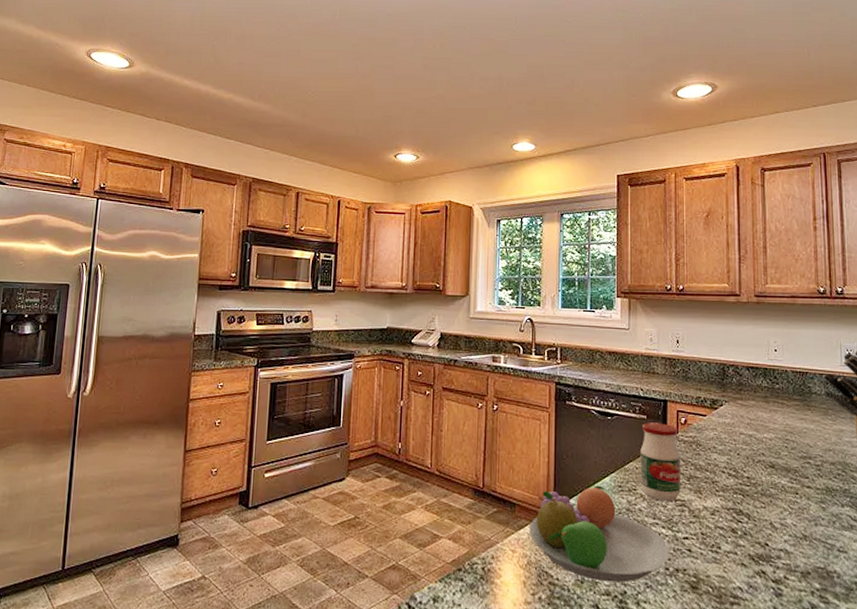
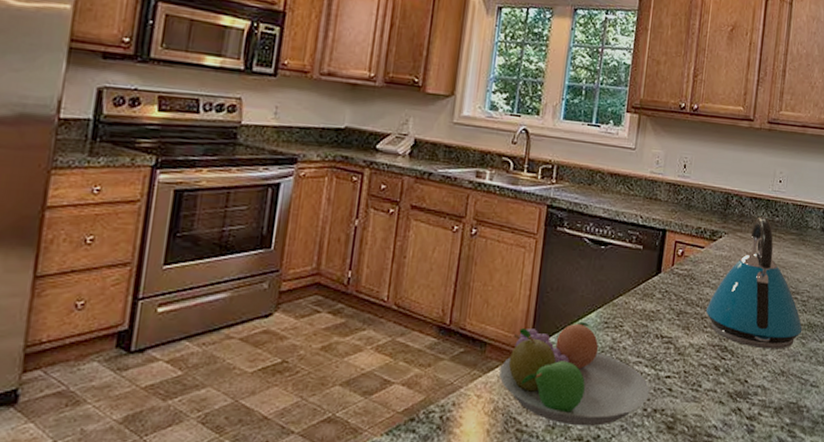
jar: present [640,422,681,501] -> none [628,253,674,338]
kettle: none [715,384,821,514] -> present [705,216,803,349]

